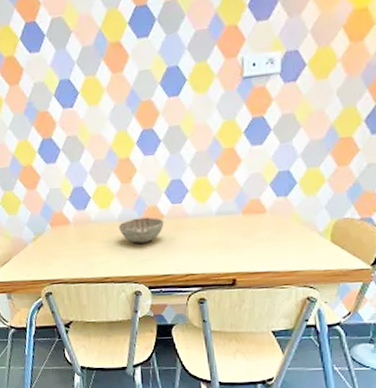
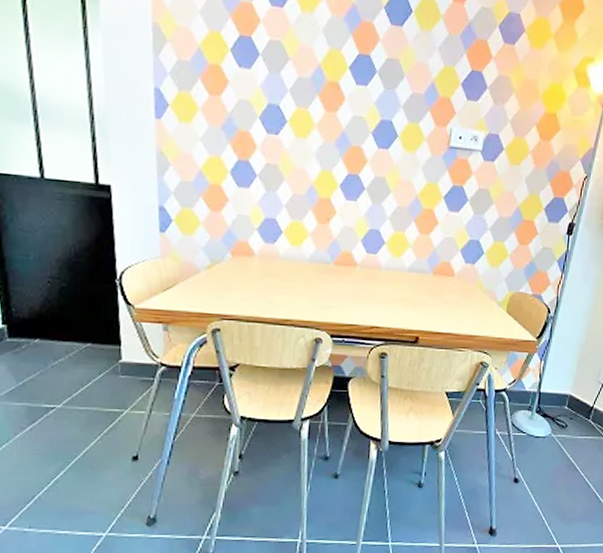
decorative bowl: present [118,217,164,244] -> none [307,261,357,289]

